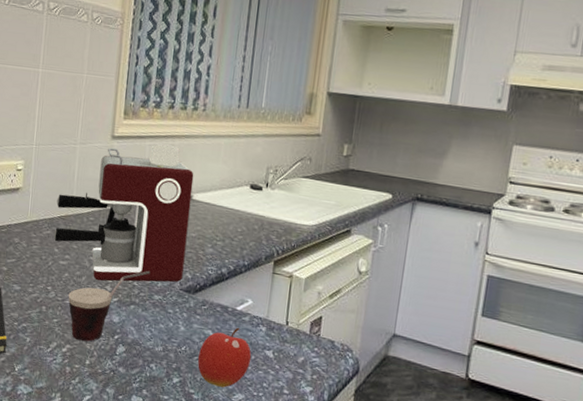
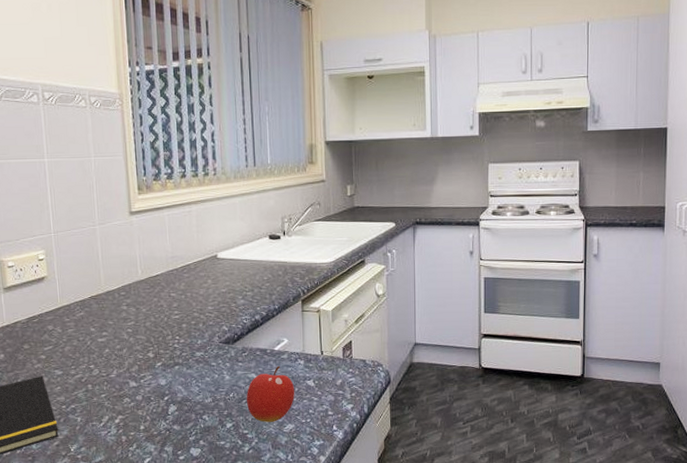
coffee maker: present [53,143,194,283] -> none [85,210,220,350]
cup: present [68,270,151,342] -> none [112,331,189,410]

